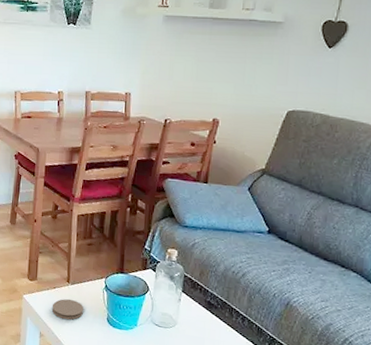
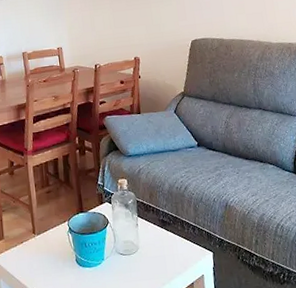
coaster: present [52,299,83,320] -> none [23,249,53,272]

